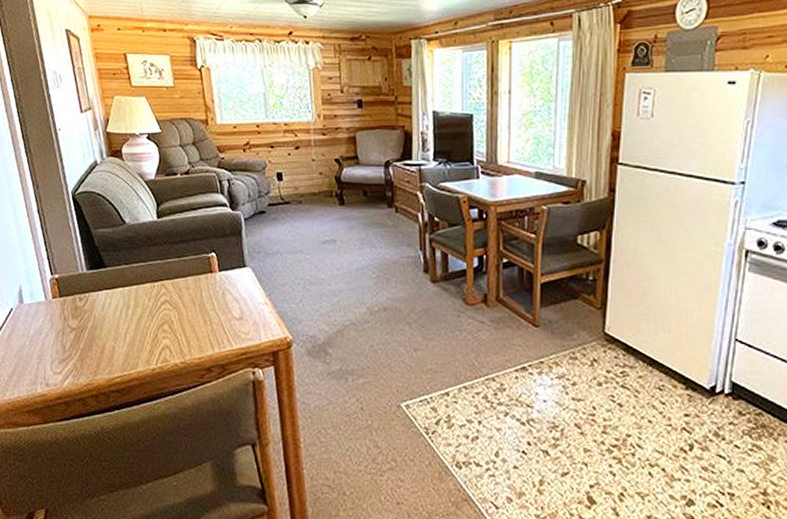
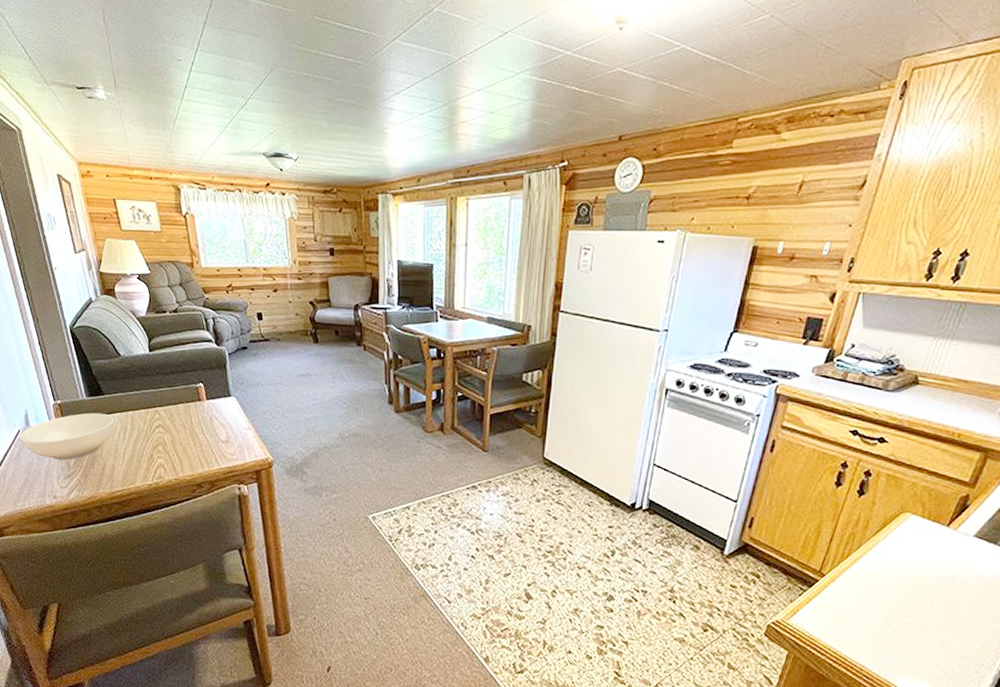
bowl: none [11,288,116,342] -> present [19,412,114,460]

